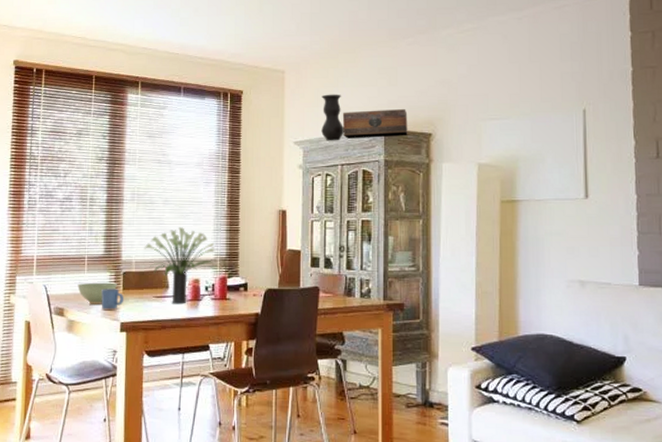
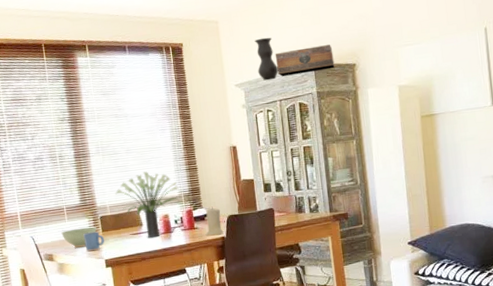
candle: none [237,276,259,310] -> present [205,206,224,236]

